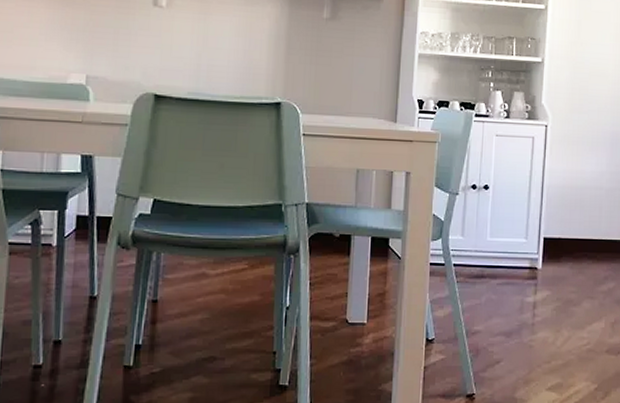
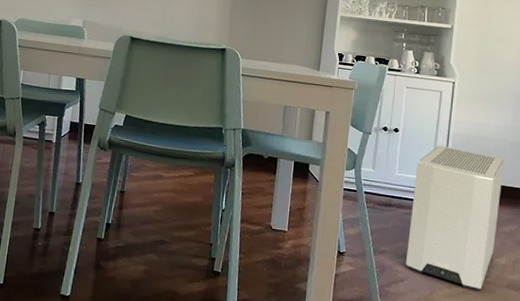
air purifier: none [502,200,601,362] -> present [406,145,505,292]

